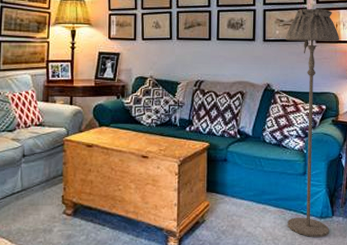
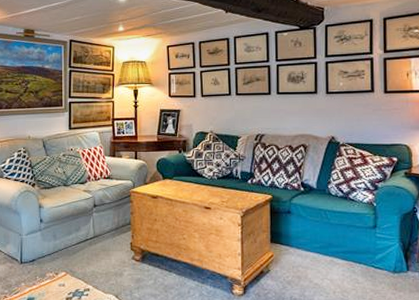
floor lamp: present [285,8,339,238] -> none [350,57,411,292]

